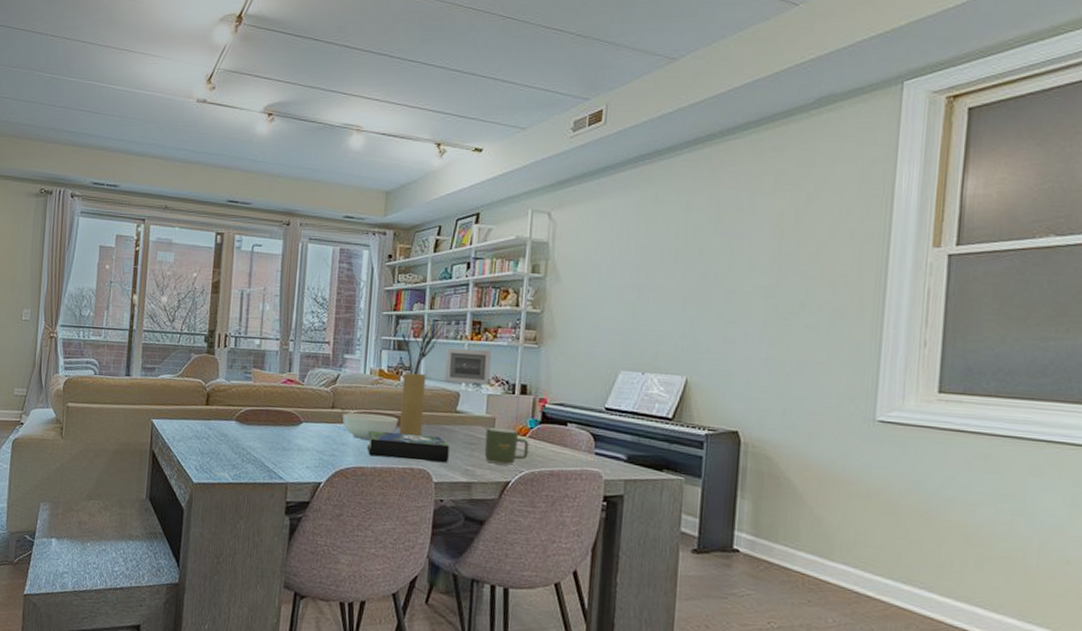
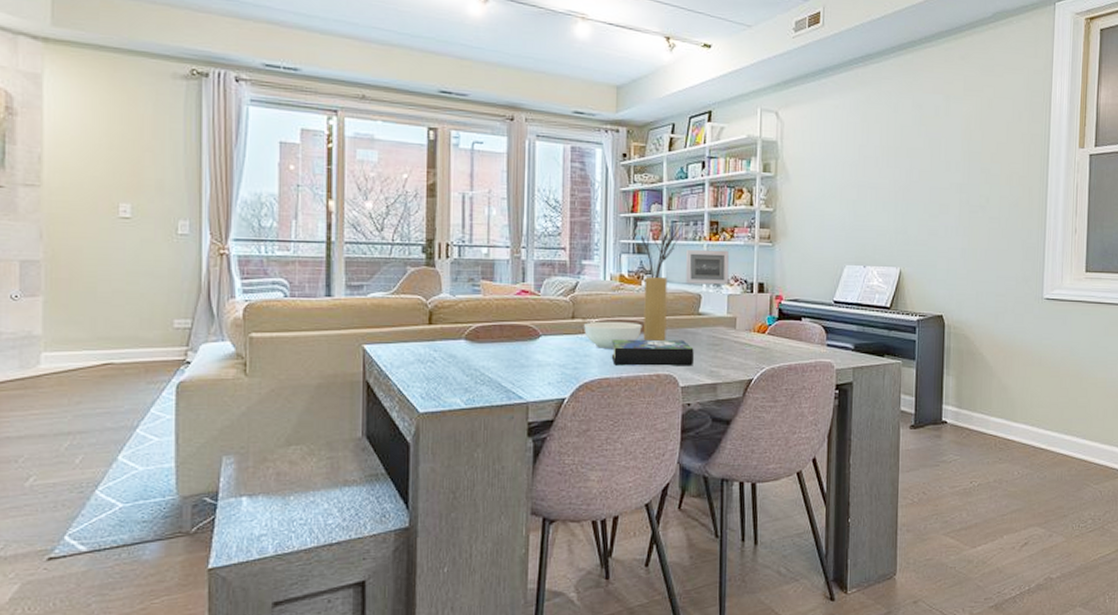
mug: present [484,427,529,465] -> none [727,326,768,363]

